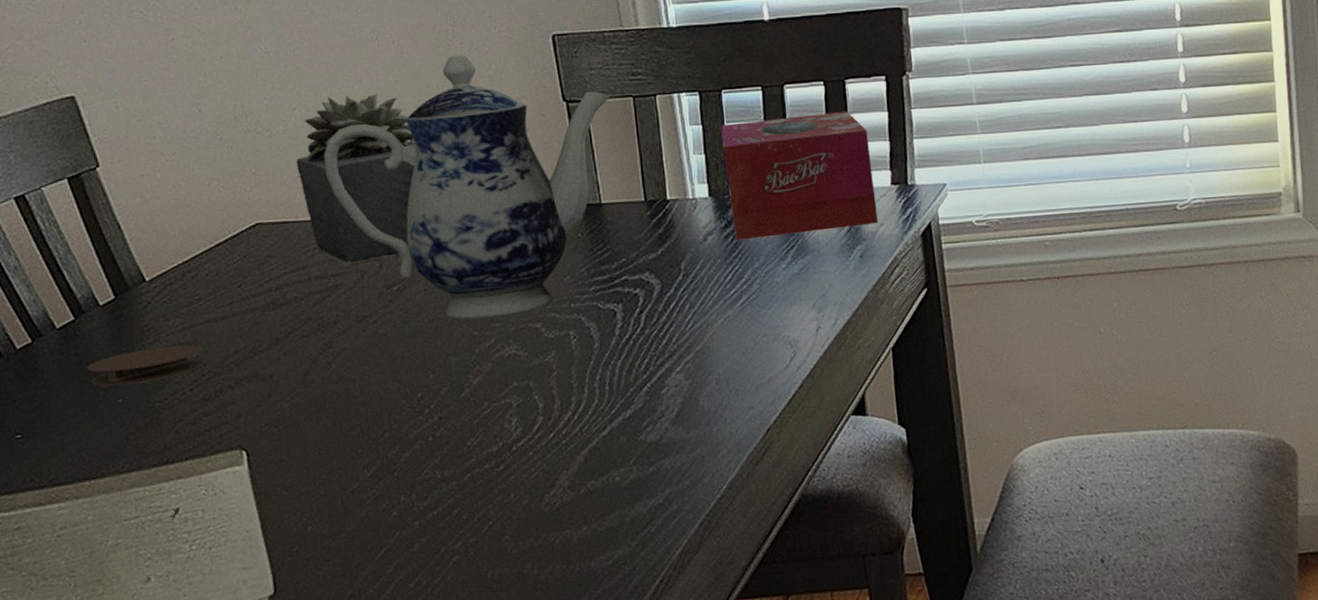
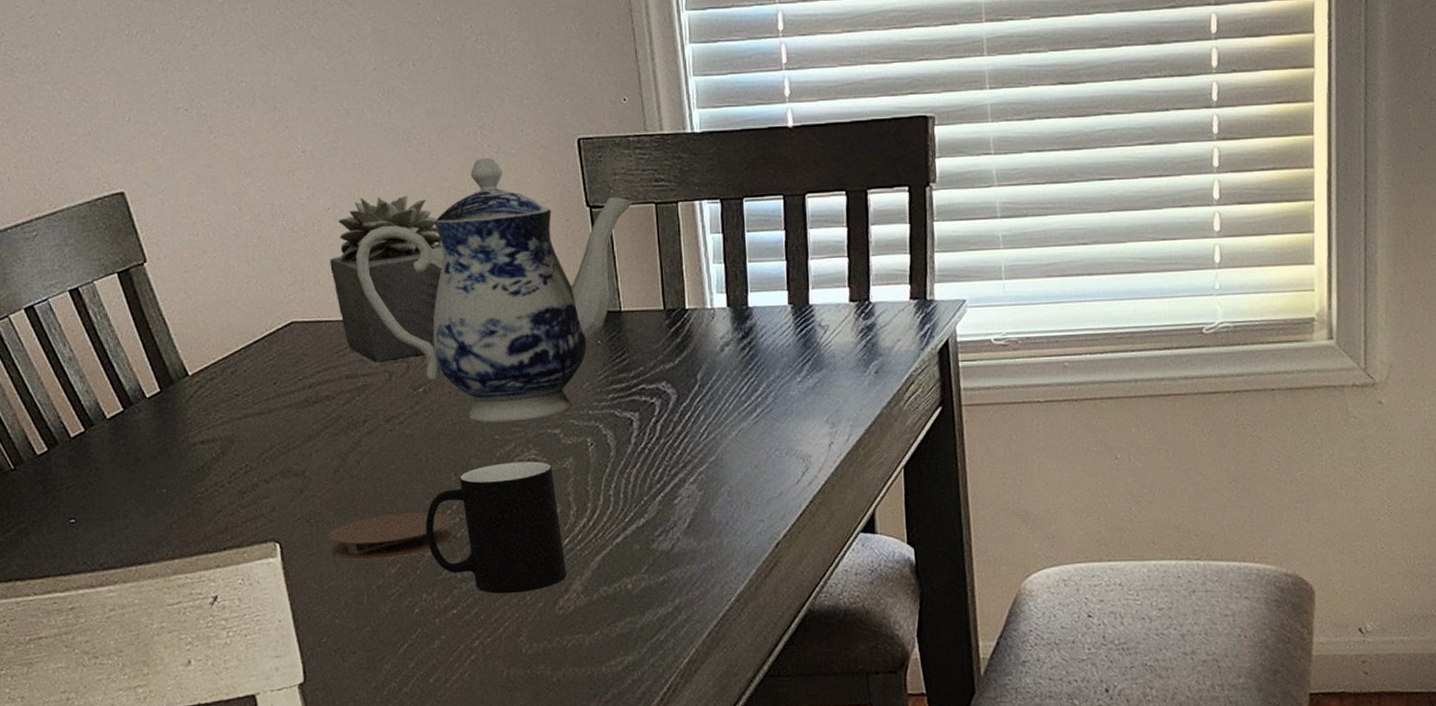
coaster: present [86,344,207,387] -> none [134,439,244,476]
coaster: none [298,412,434,465] -> present [328,511,455,560]
cup: none [402,356,552,493] -> present [425,461,566,594]
tissue box: present [721,111,878,241] -> none [741,222,895,352]

